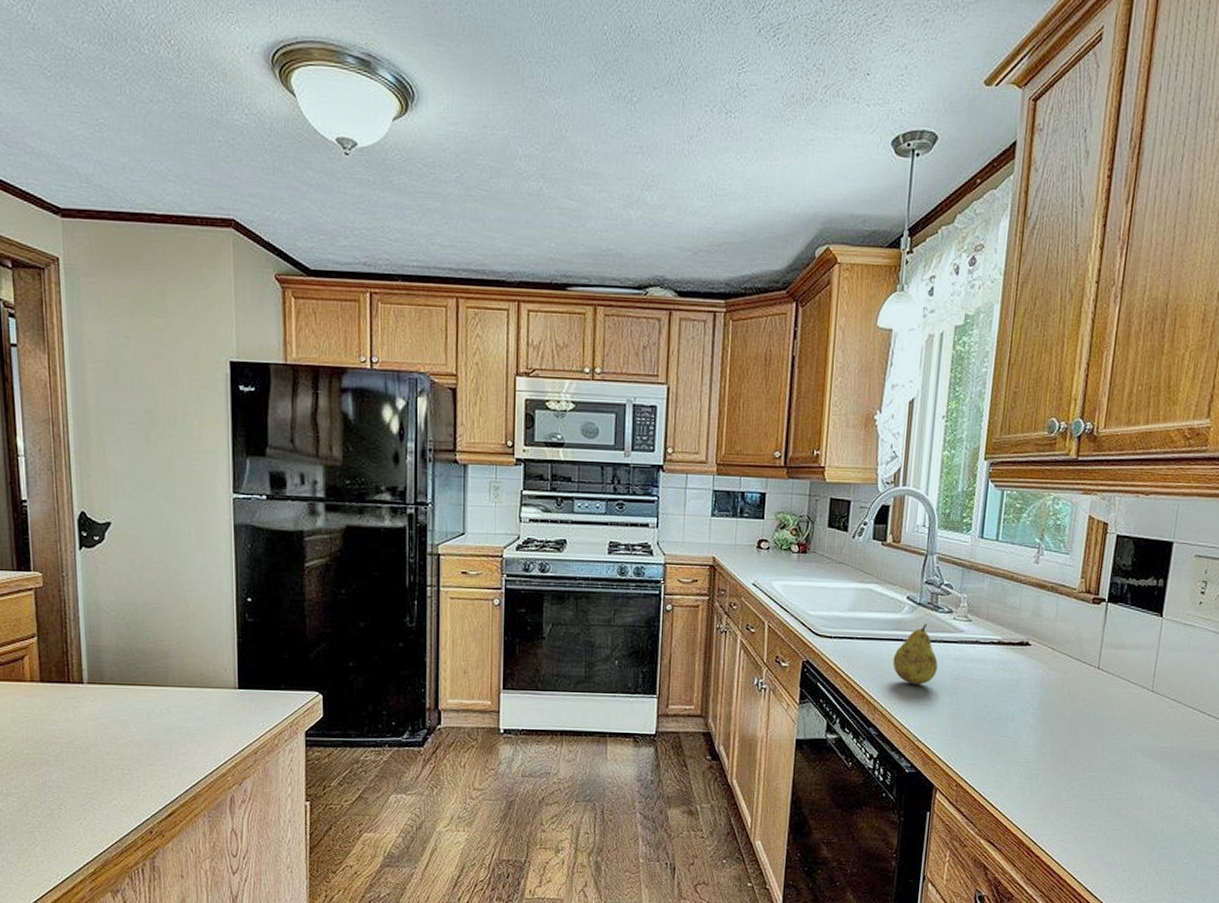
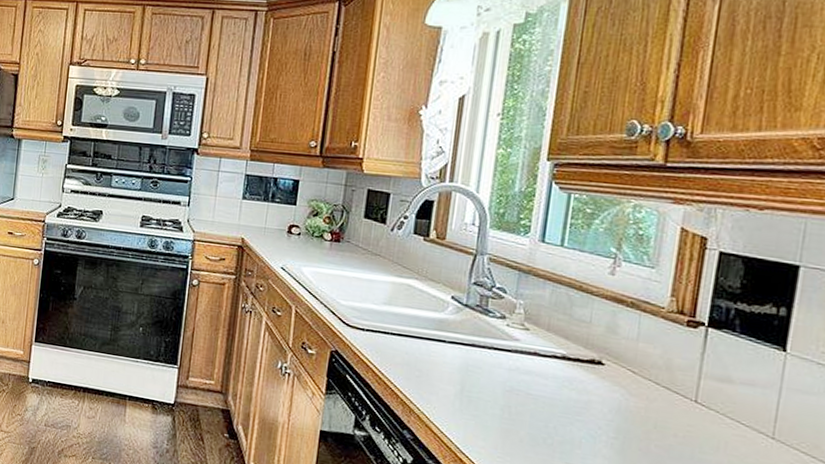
fruit: present [893,624,938,685] -> none [433,327,487,392]

